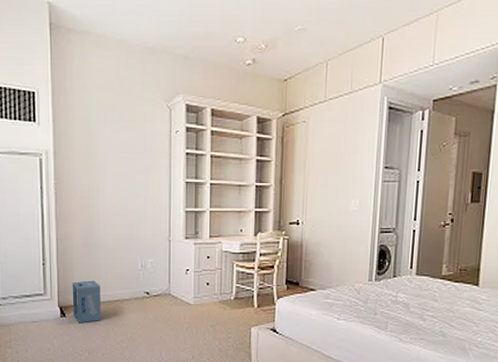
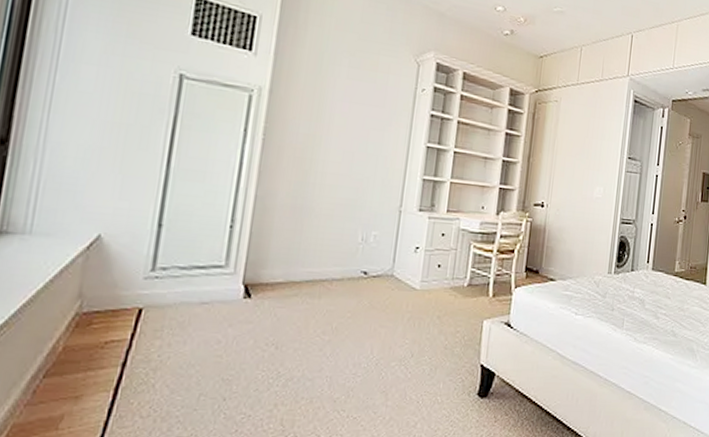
cardboard box: present [72,280,101,323] -> none [261,252,306,308]

